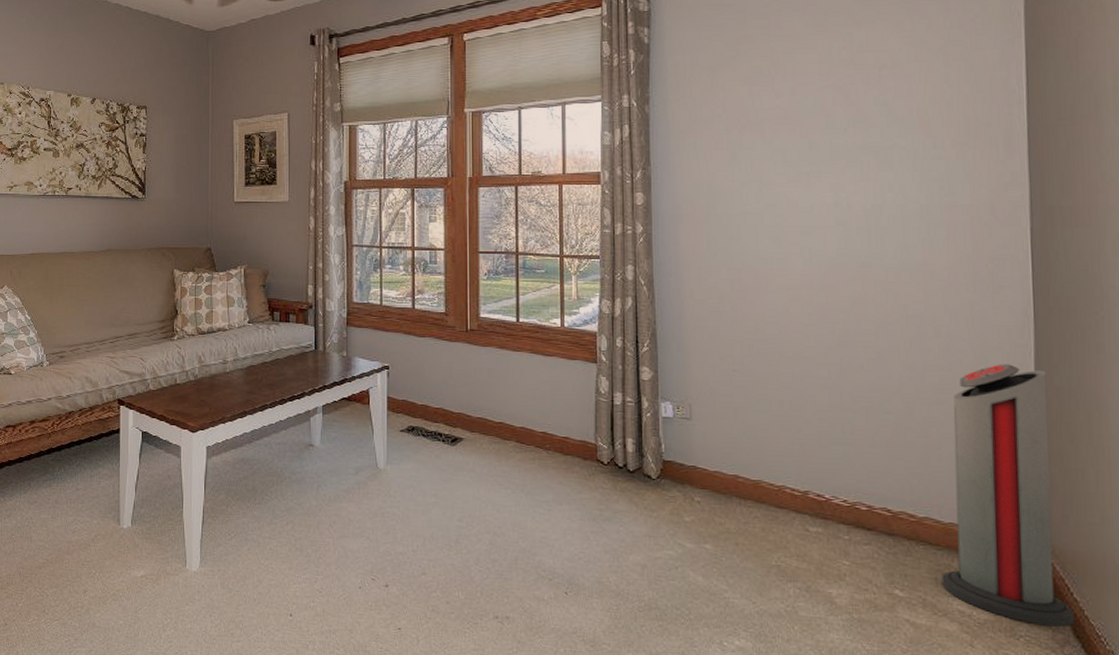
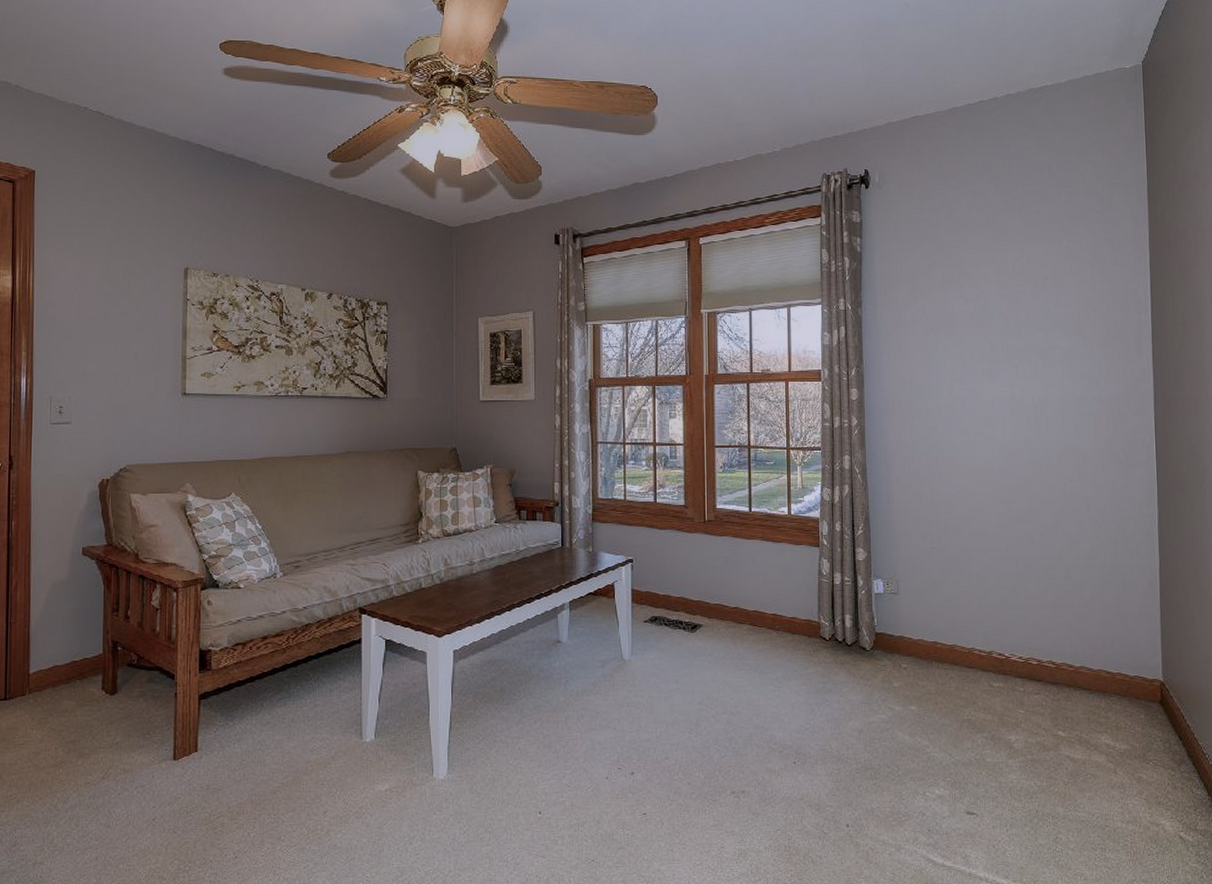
air purifier: present [942,364,1075,627] -> none [1093,531,1188,750]

